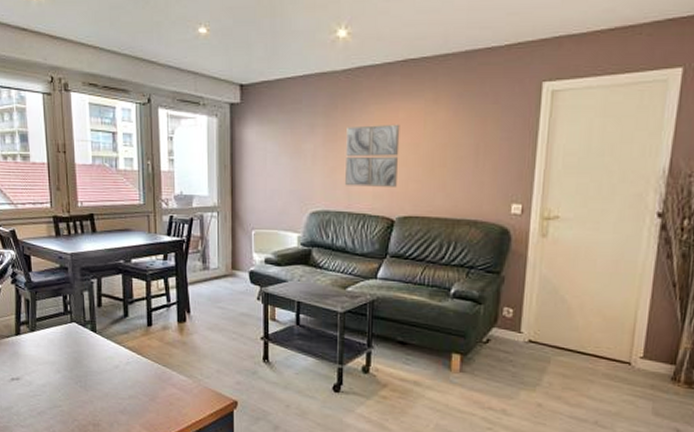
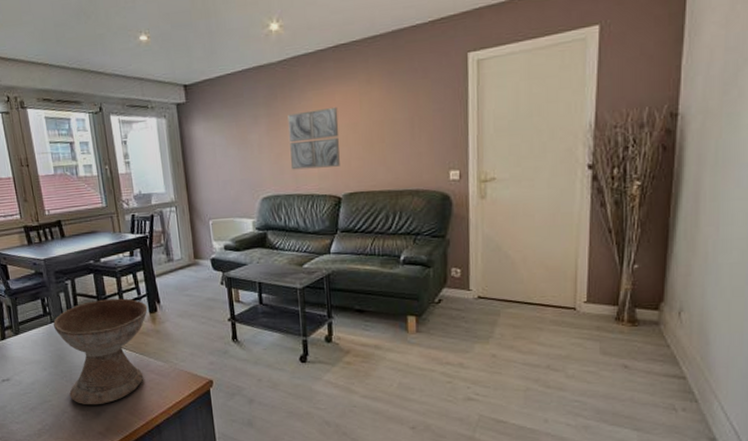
ceramic bowl: none [74,302,176,415] -> present [53,298,148,404]

